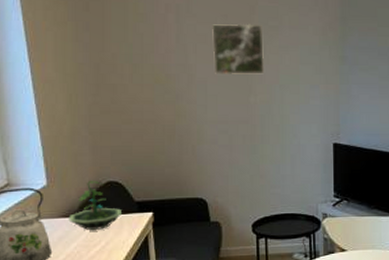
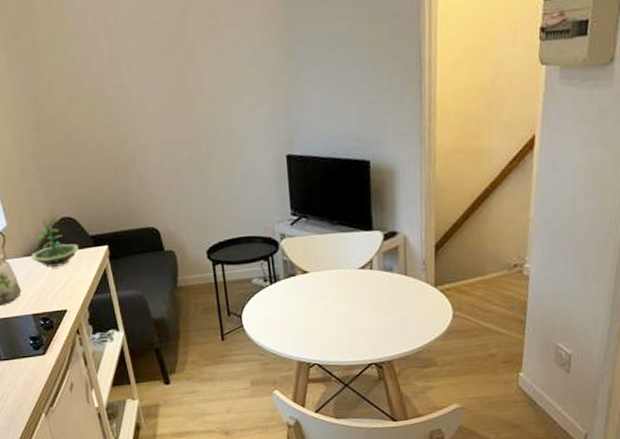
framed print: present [211,23,265,75] -> none [143,27,204,91]

